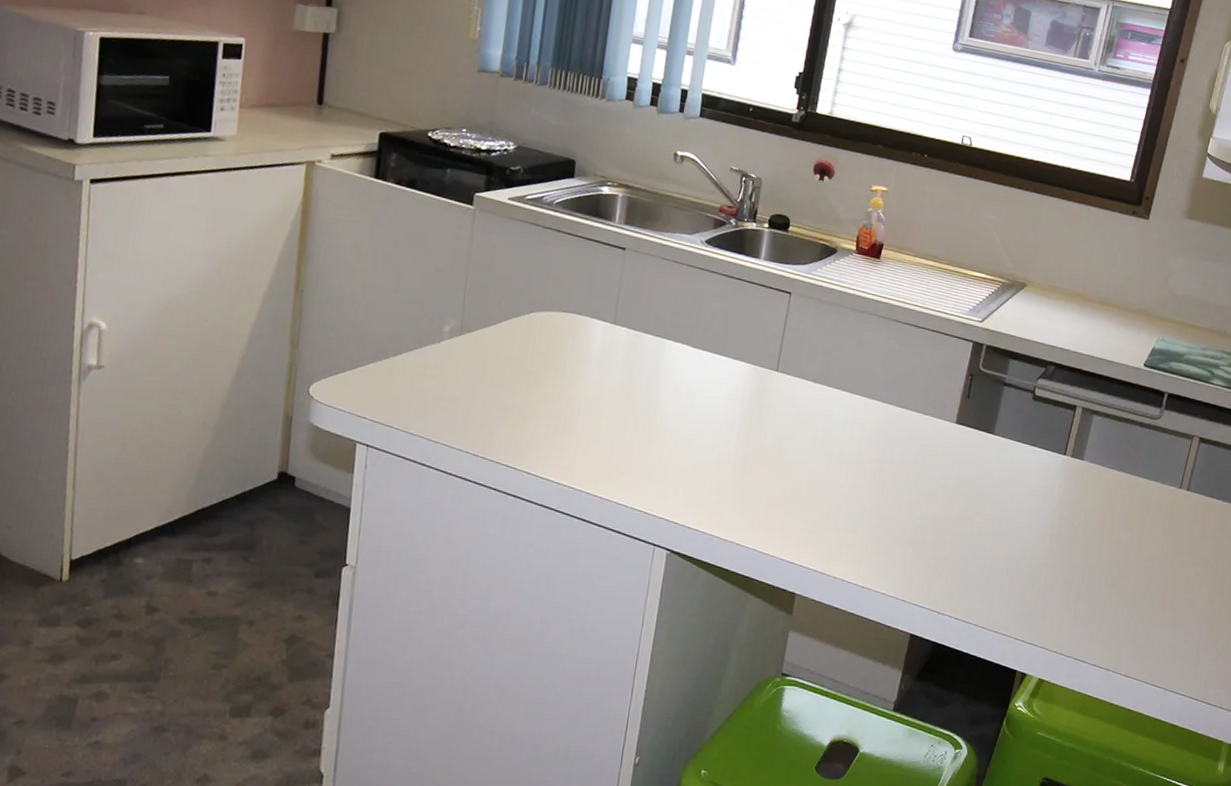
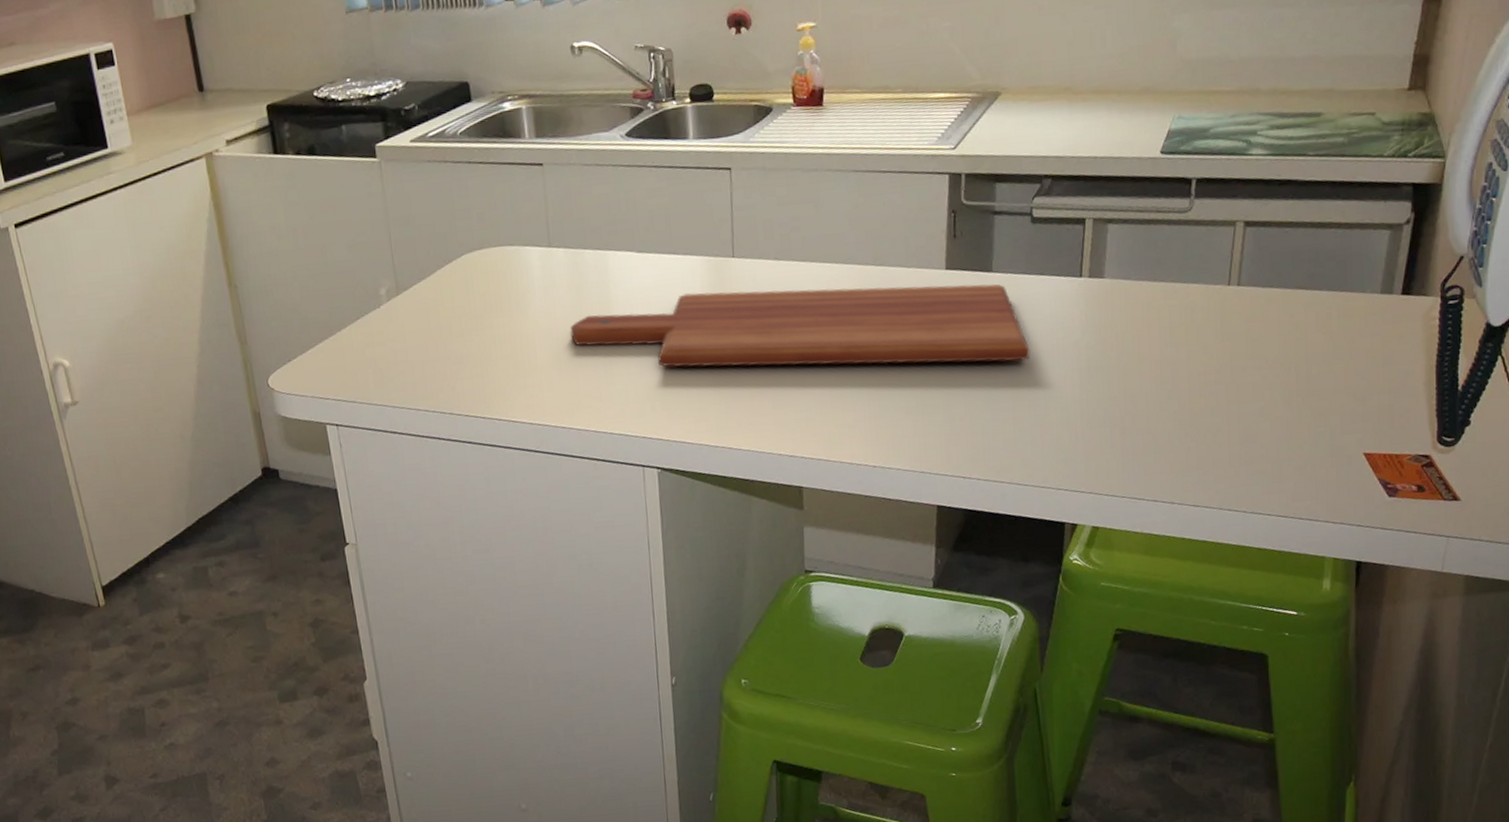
cutting board: none [614,393,1014,518] -> present [570,284,1030,368]

